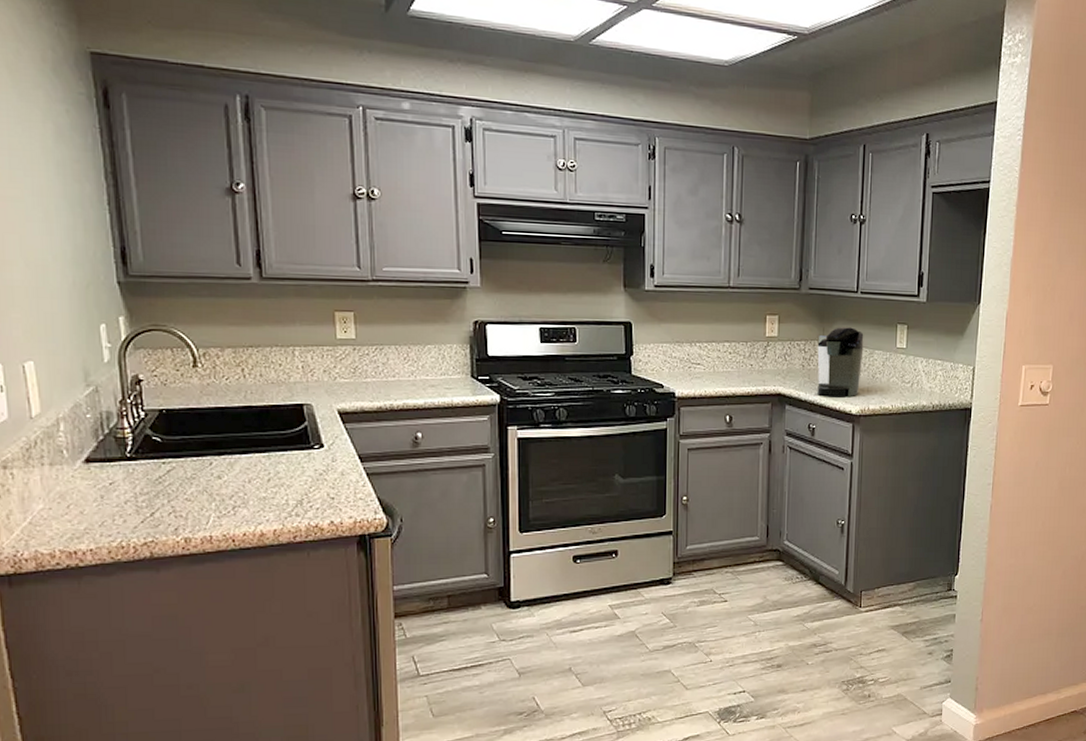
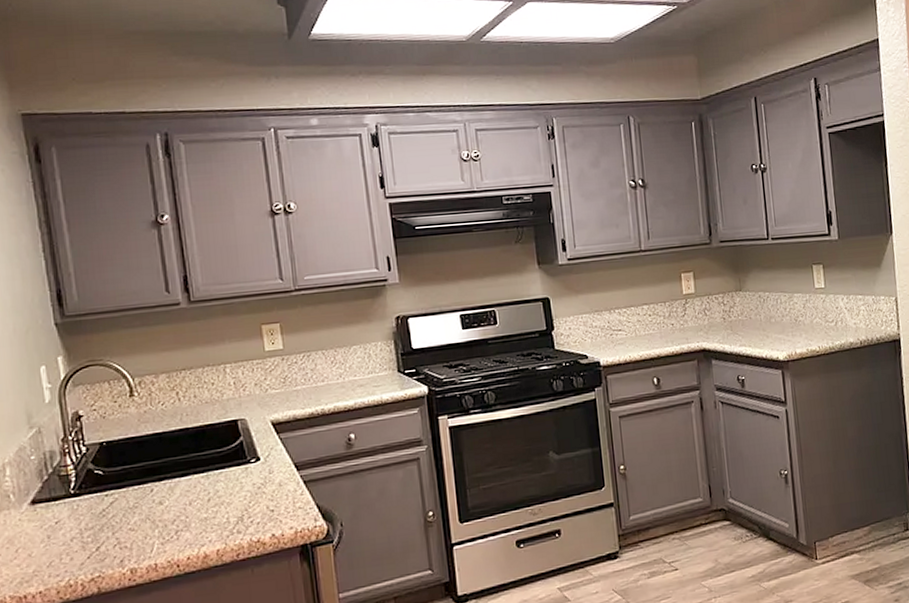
coffee maker: present [817,326,864,397] -> none [735,273,784,346]

